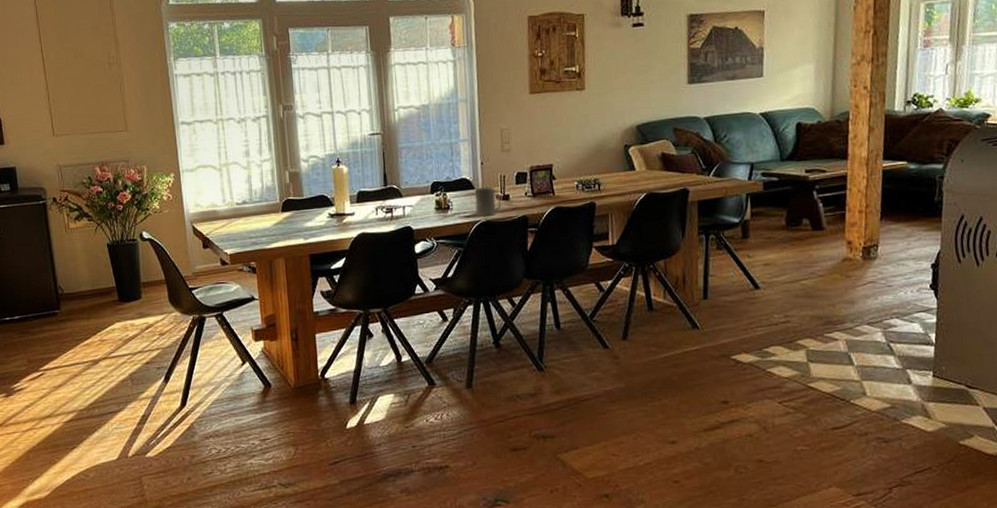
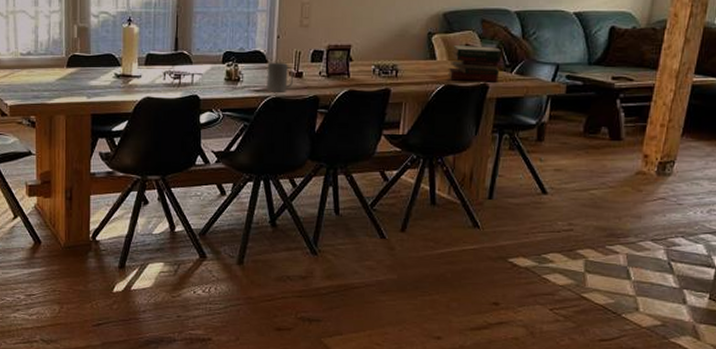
books: none [648,153,698,188] -> present [448,46,502,82]

